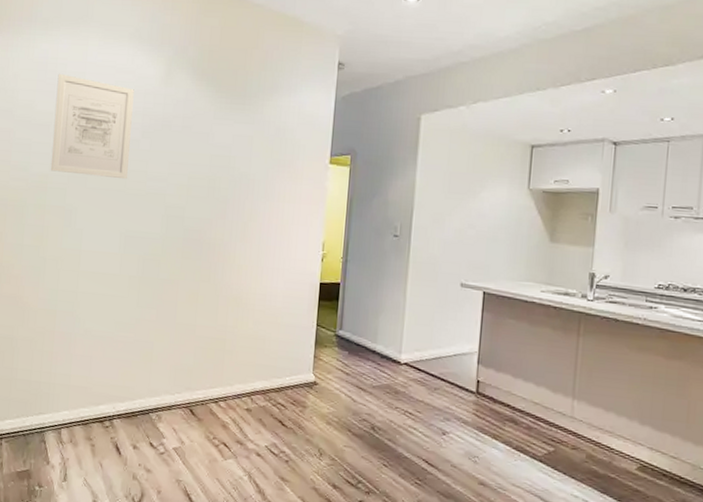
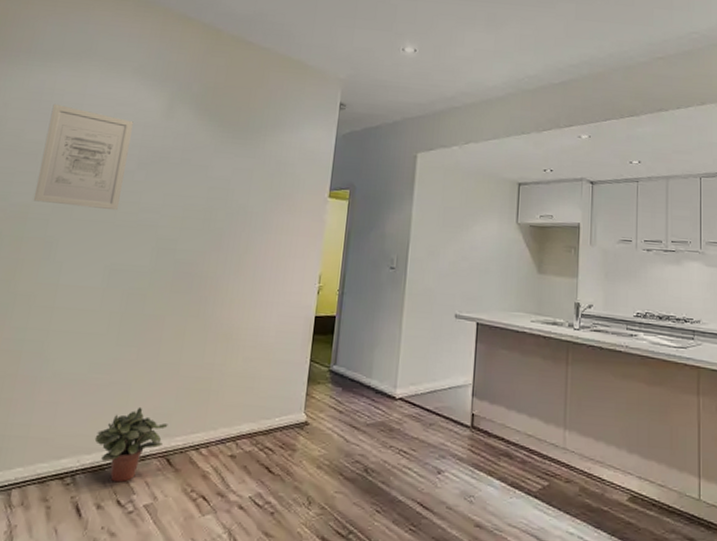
potted plant: none [126,362,189,428] -> present [94,406,168,483]

